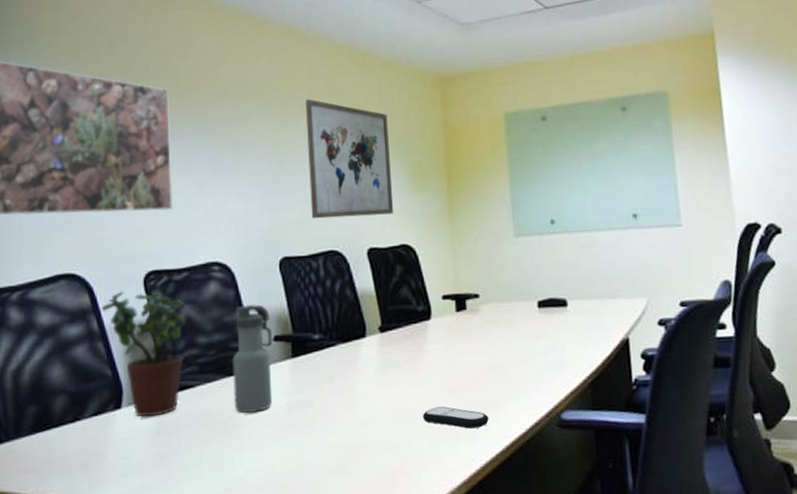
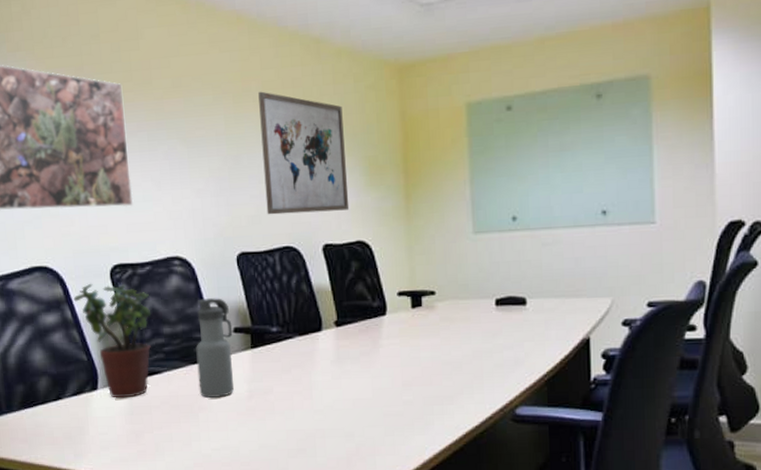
remote control: present [422,406,489,429] -> none [377,398,443,420]

